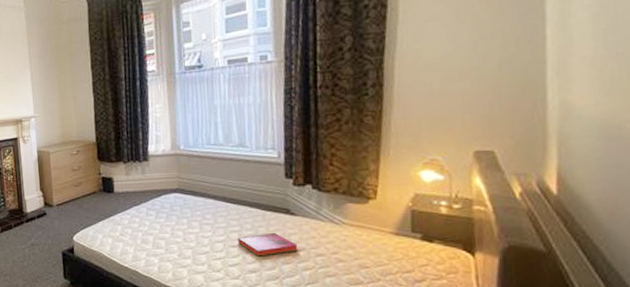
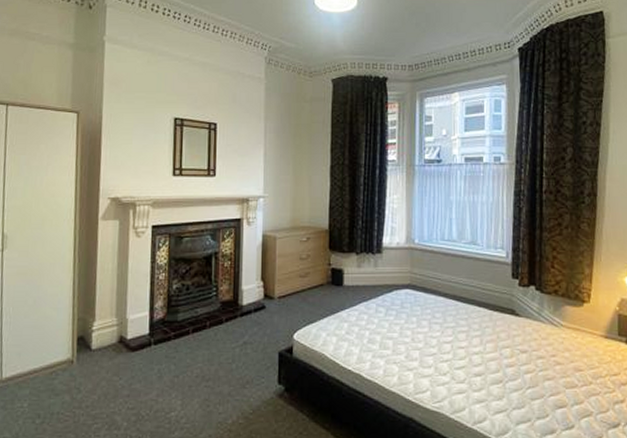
hardback book: present [238,232,298,257] -> none [465,333,521,359]

